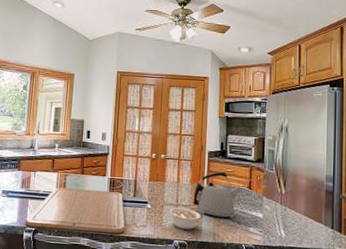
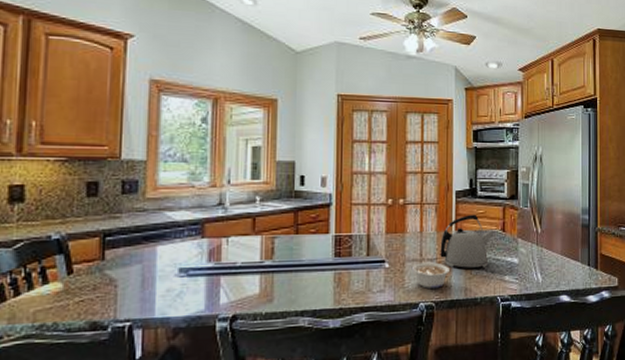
chopping board: present [26,187,125,234] -> none [218,252,358,314]

